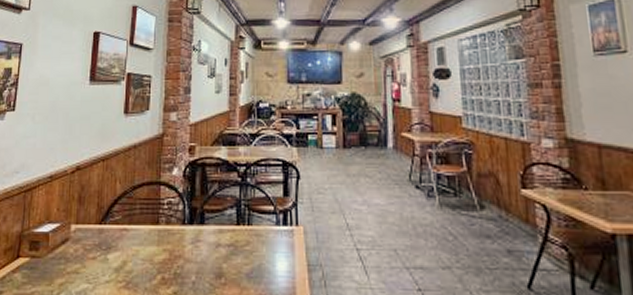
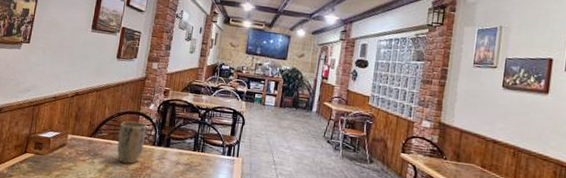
plant pot: none [135,195,172,255] -> present [117,121,147,164]

